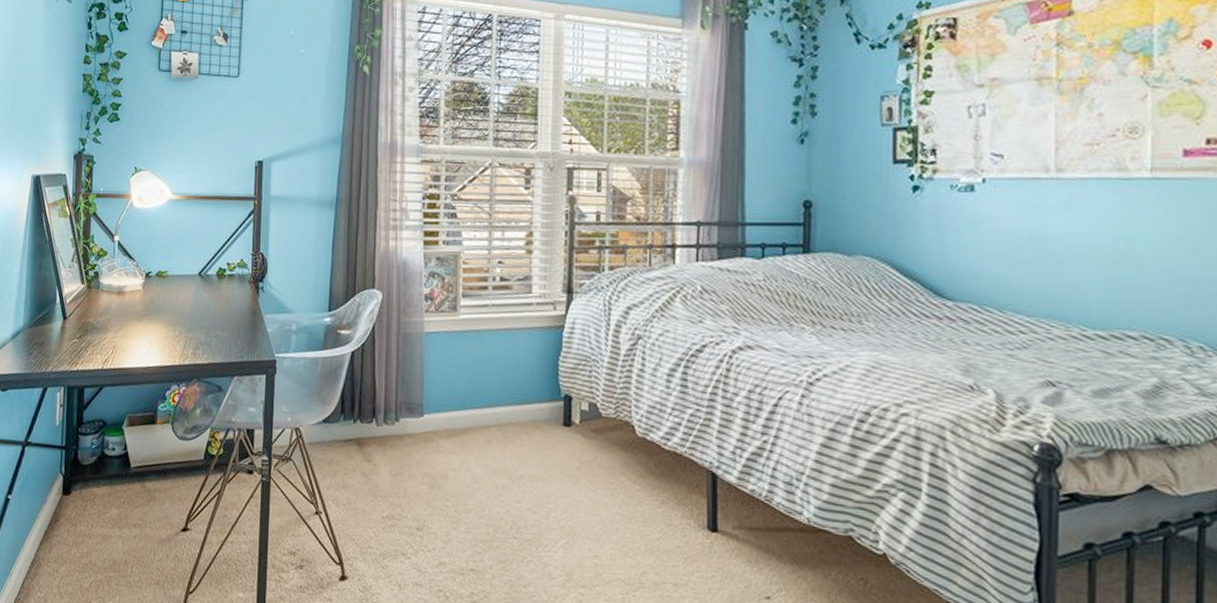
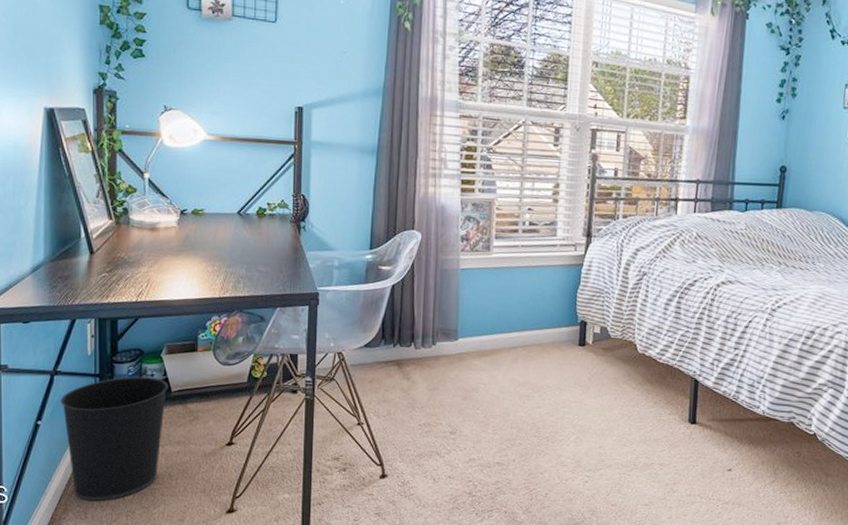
wastebasket: none [29,449,128,588] -> present [60,376,168,502]

